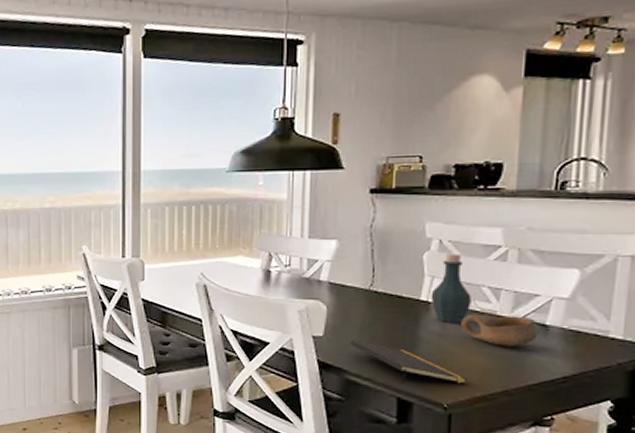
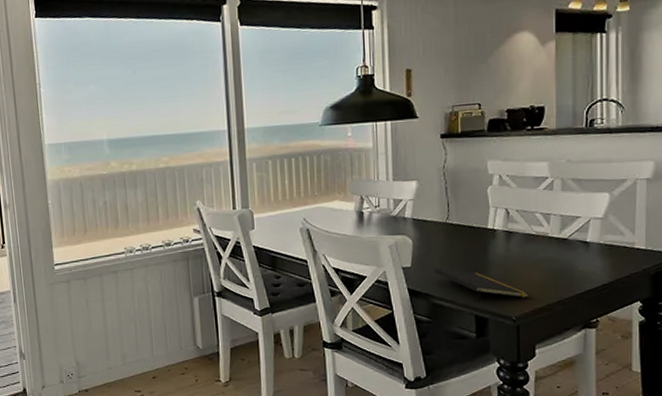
bottle: present [430,254,471,324] -> none [495,186,528,247]
bowl: present [461,314,539,347] -> none [521,236,582,263]

